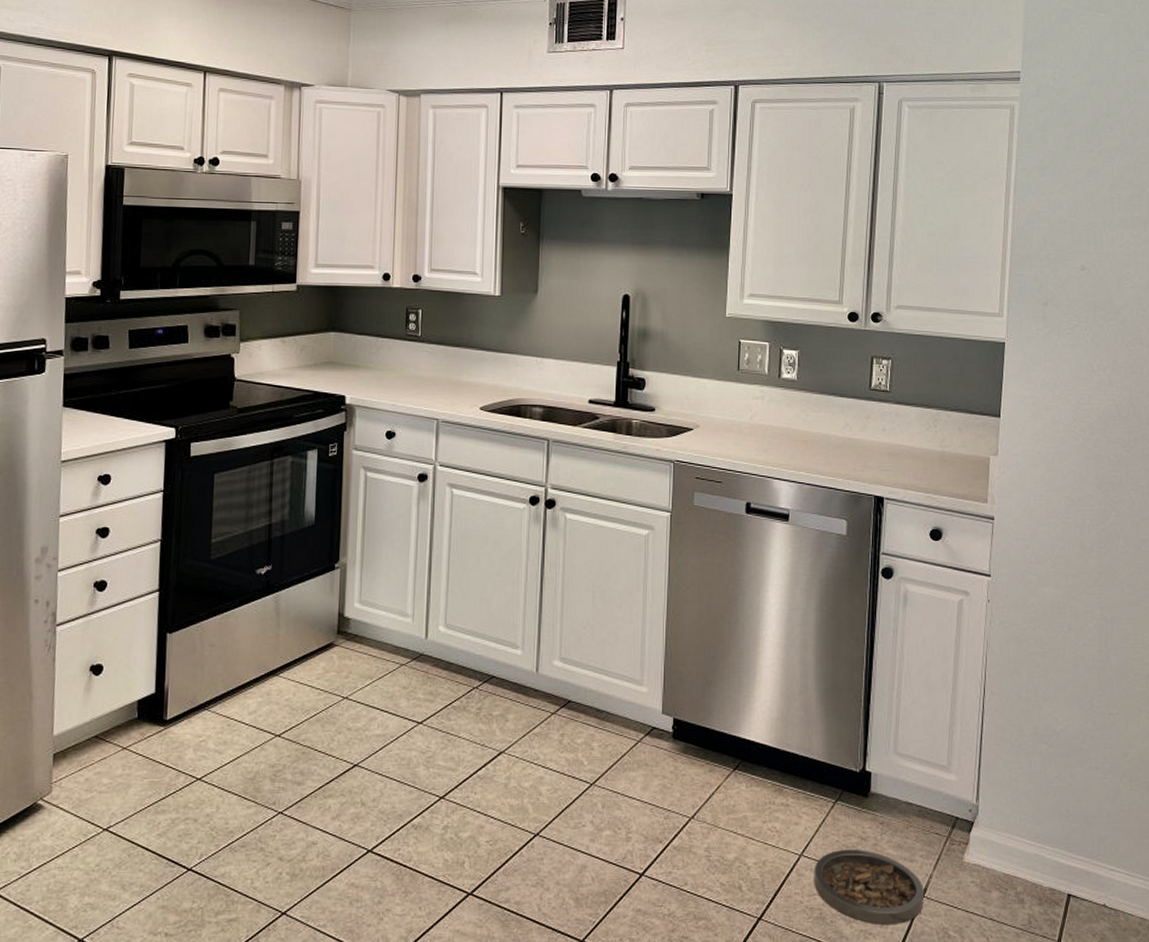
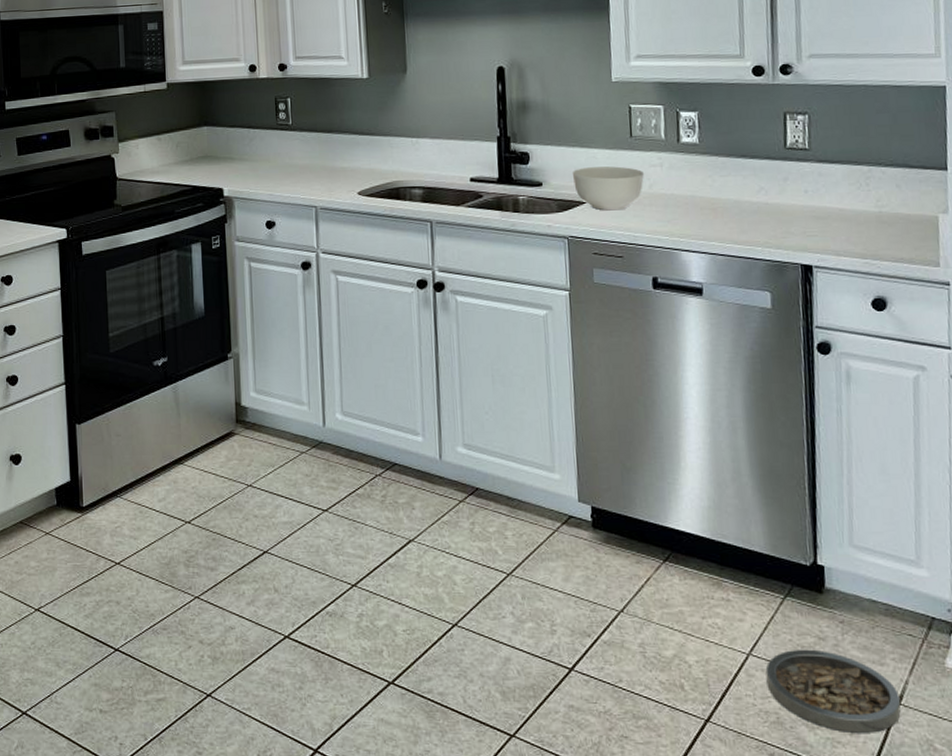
bowl: none [683,396,747,438] -> present [572,166,644,211]

